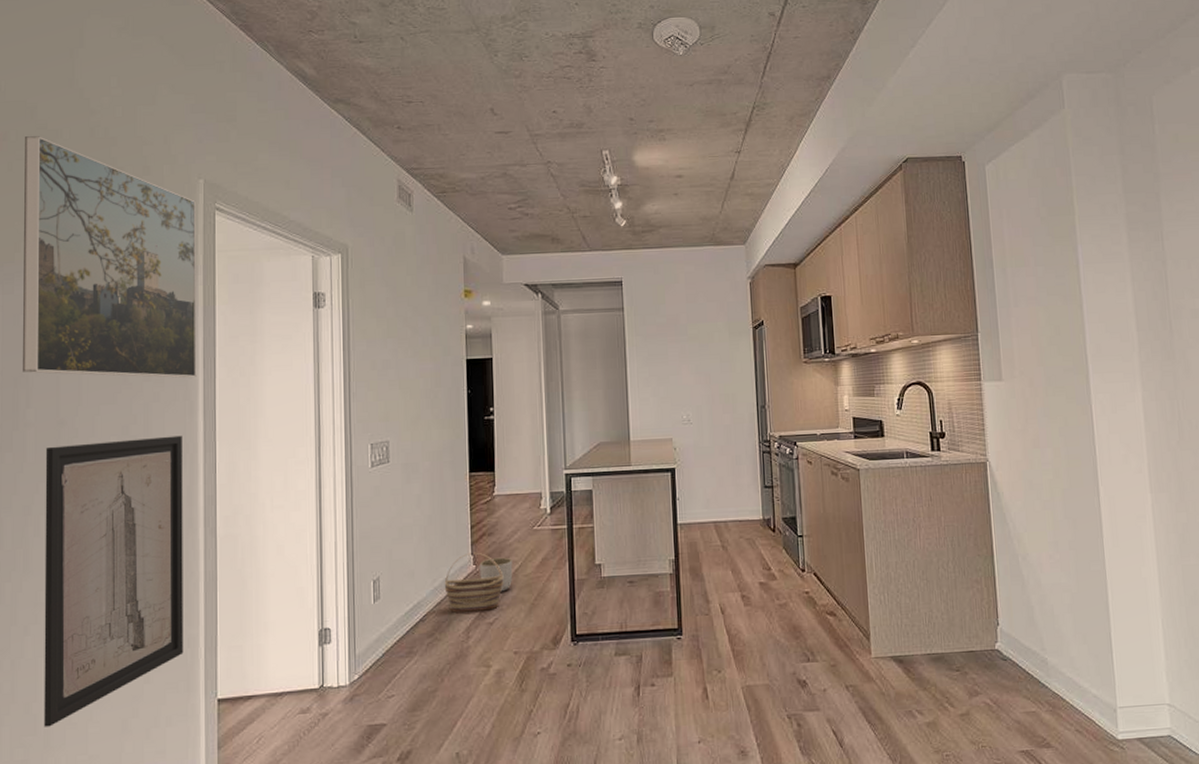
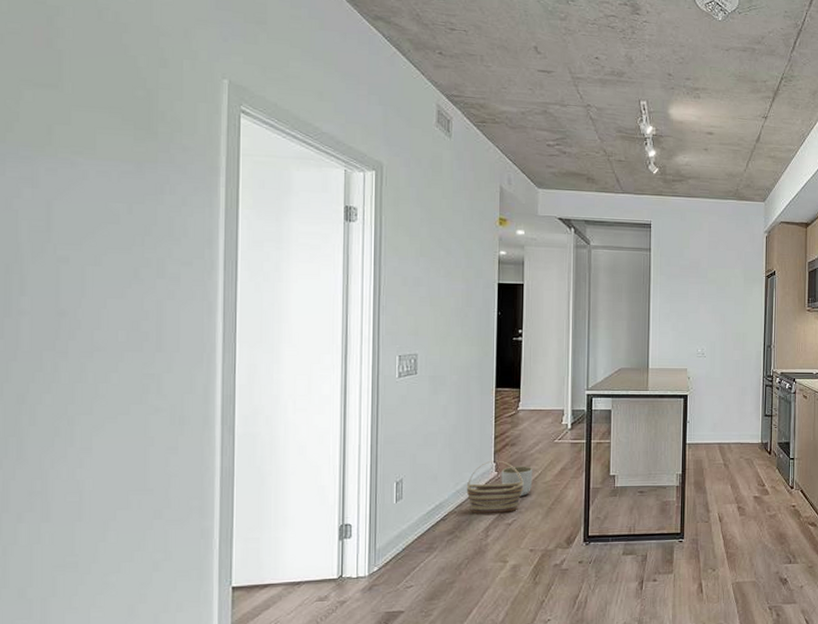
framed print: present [23,136,197,378] -> none [16,9,219,279]
wall art: present [43,435,184,727] -> none [40,334,199,611]

